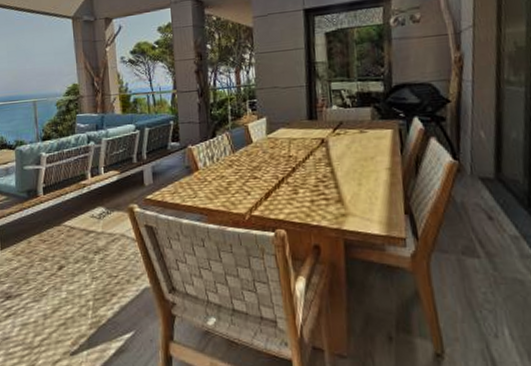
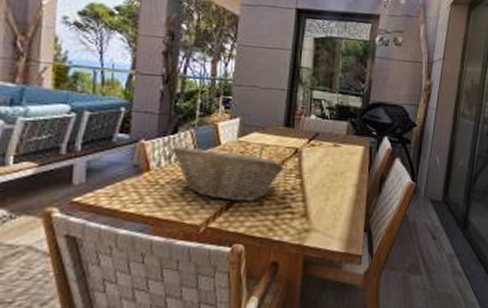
fruit basket: none [212,145,314,191] -> present [170,145,285,201]

